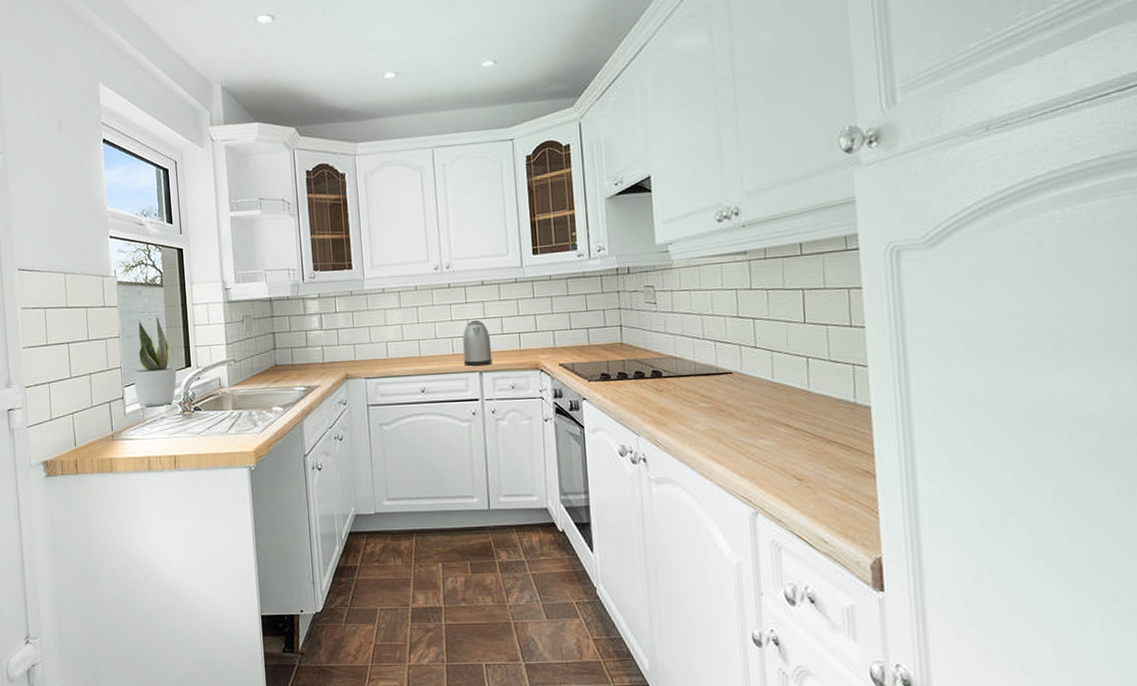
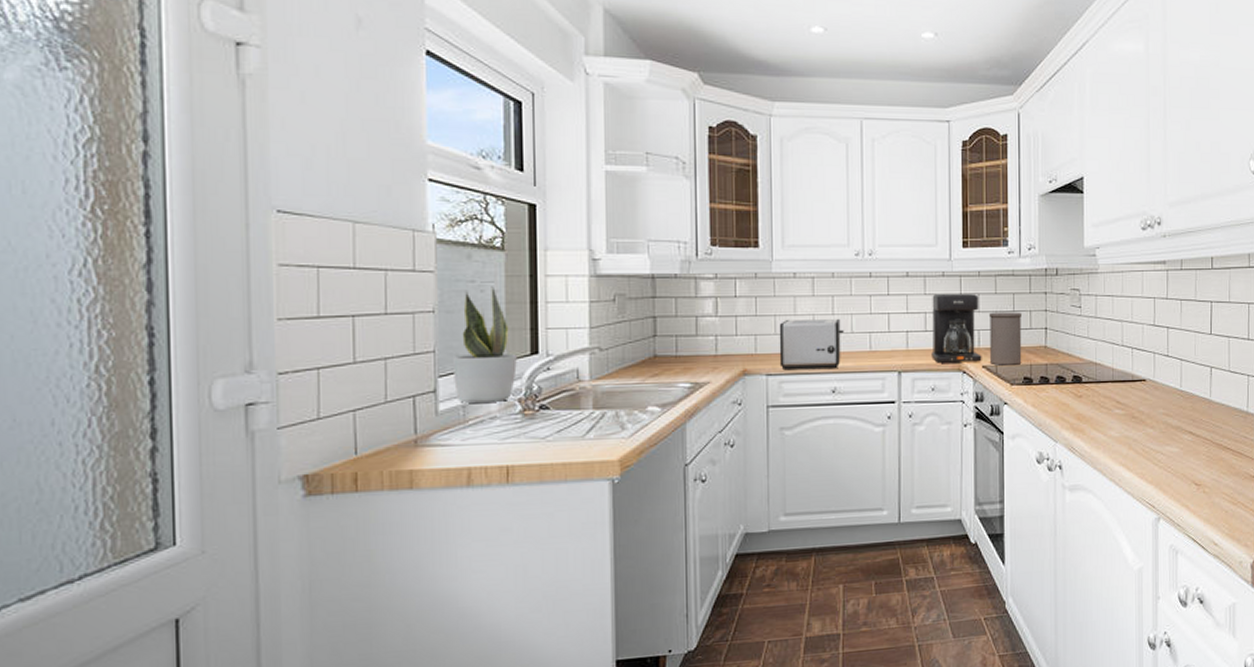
toaster: none [373,327,429,374] -> present [779,319,844,371]
kettle: present [462,321,493,366] -> none [881,315,913,365]
coffee maker: none [507,296,558,363] -> present [931,293,982,363]
canister: none [562,311,598,363] -> present [988,312,1022,365]

